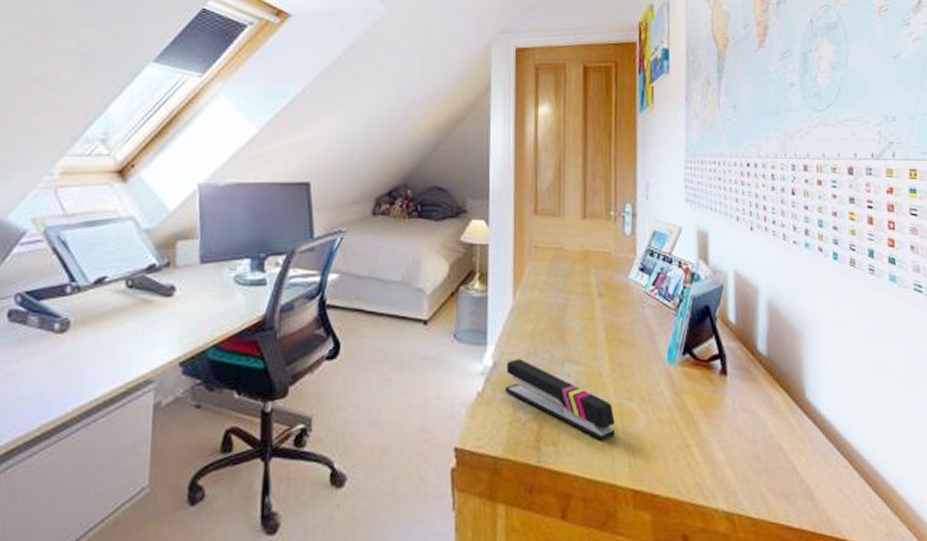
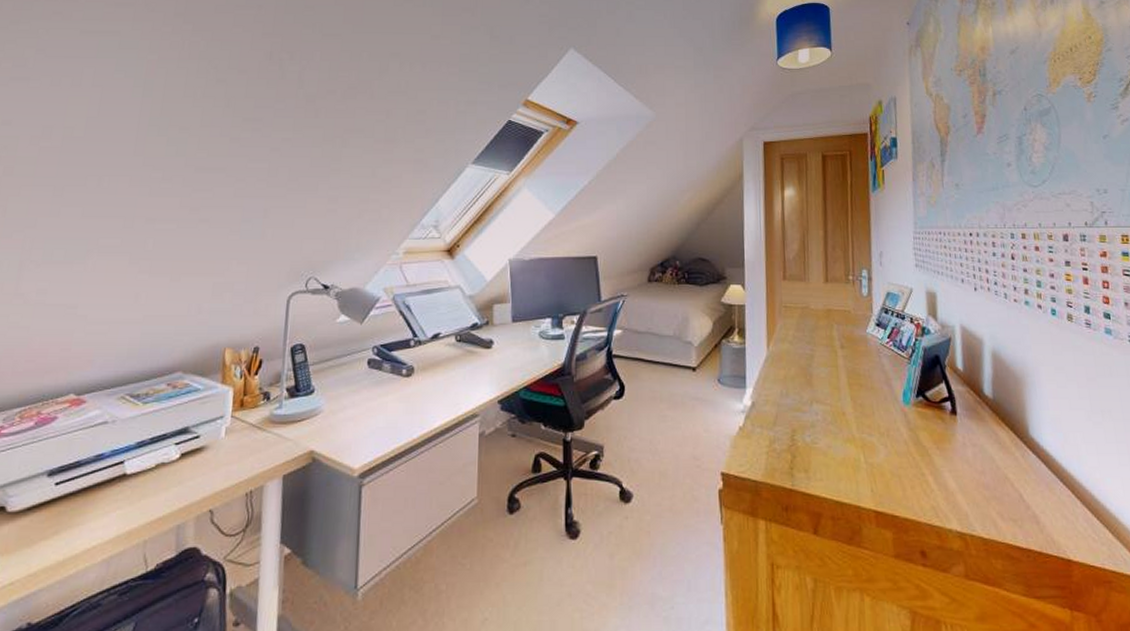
stapler: present [505,359,616,441] -> none [762,400,859,469]

